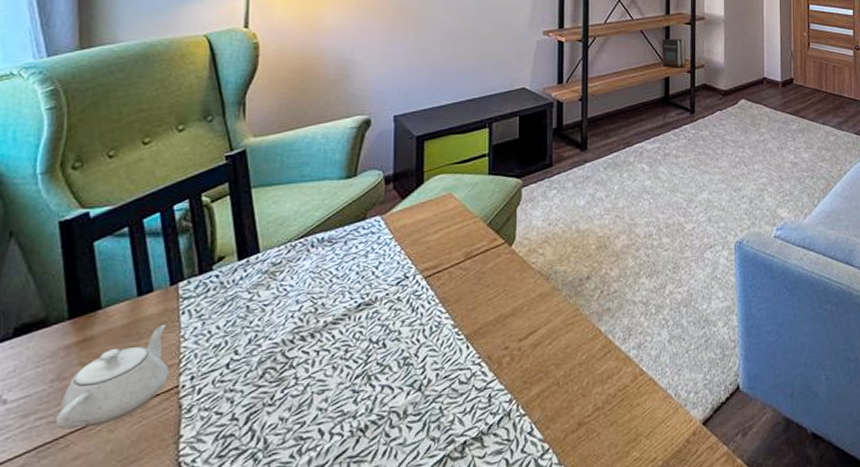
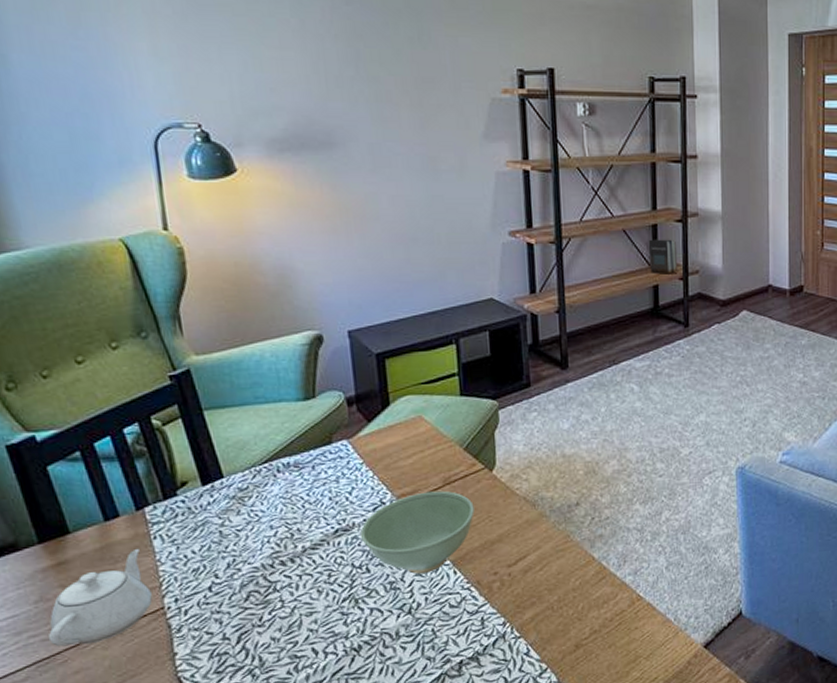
bowl: none [381,265,492,349] -> present [359,490,475,574]

